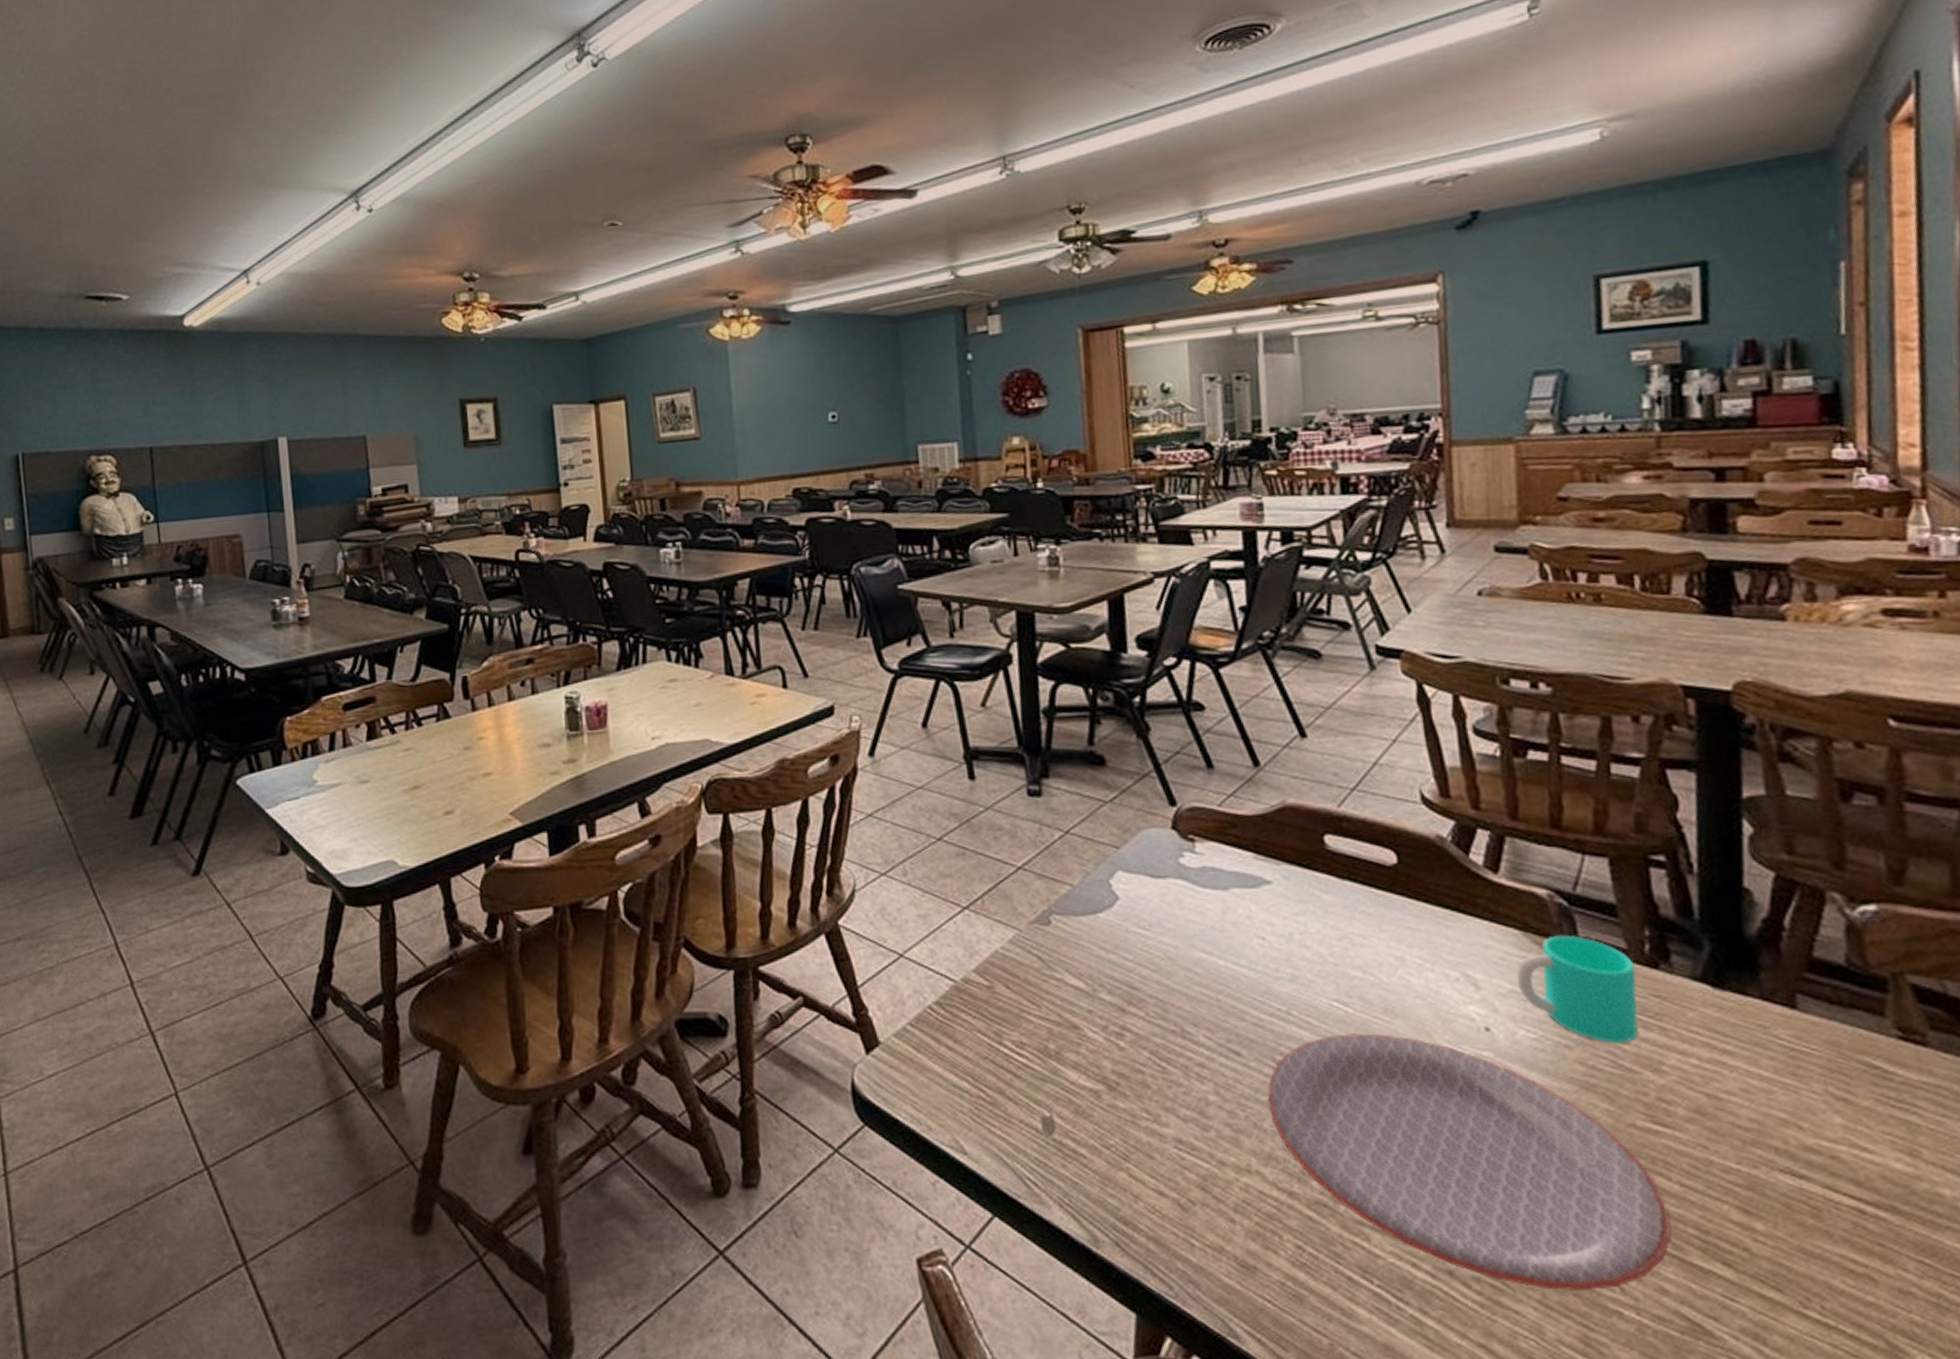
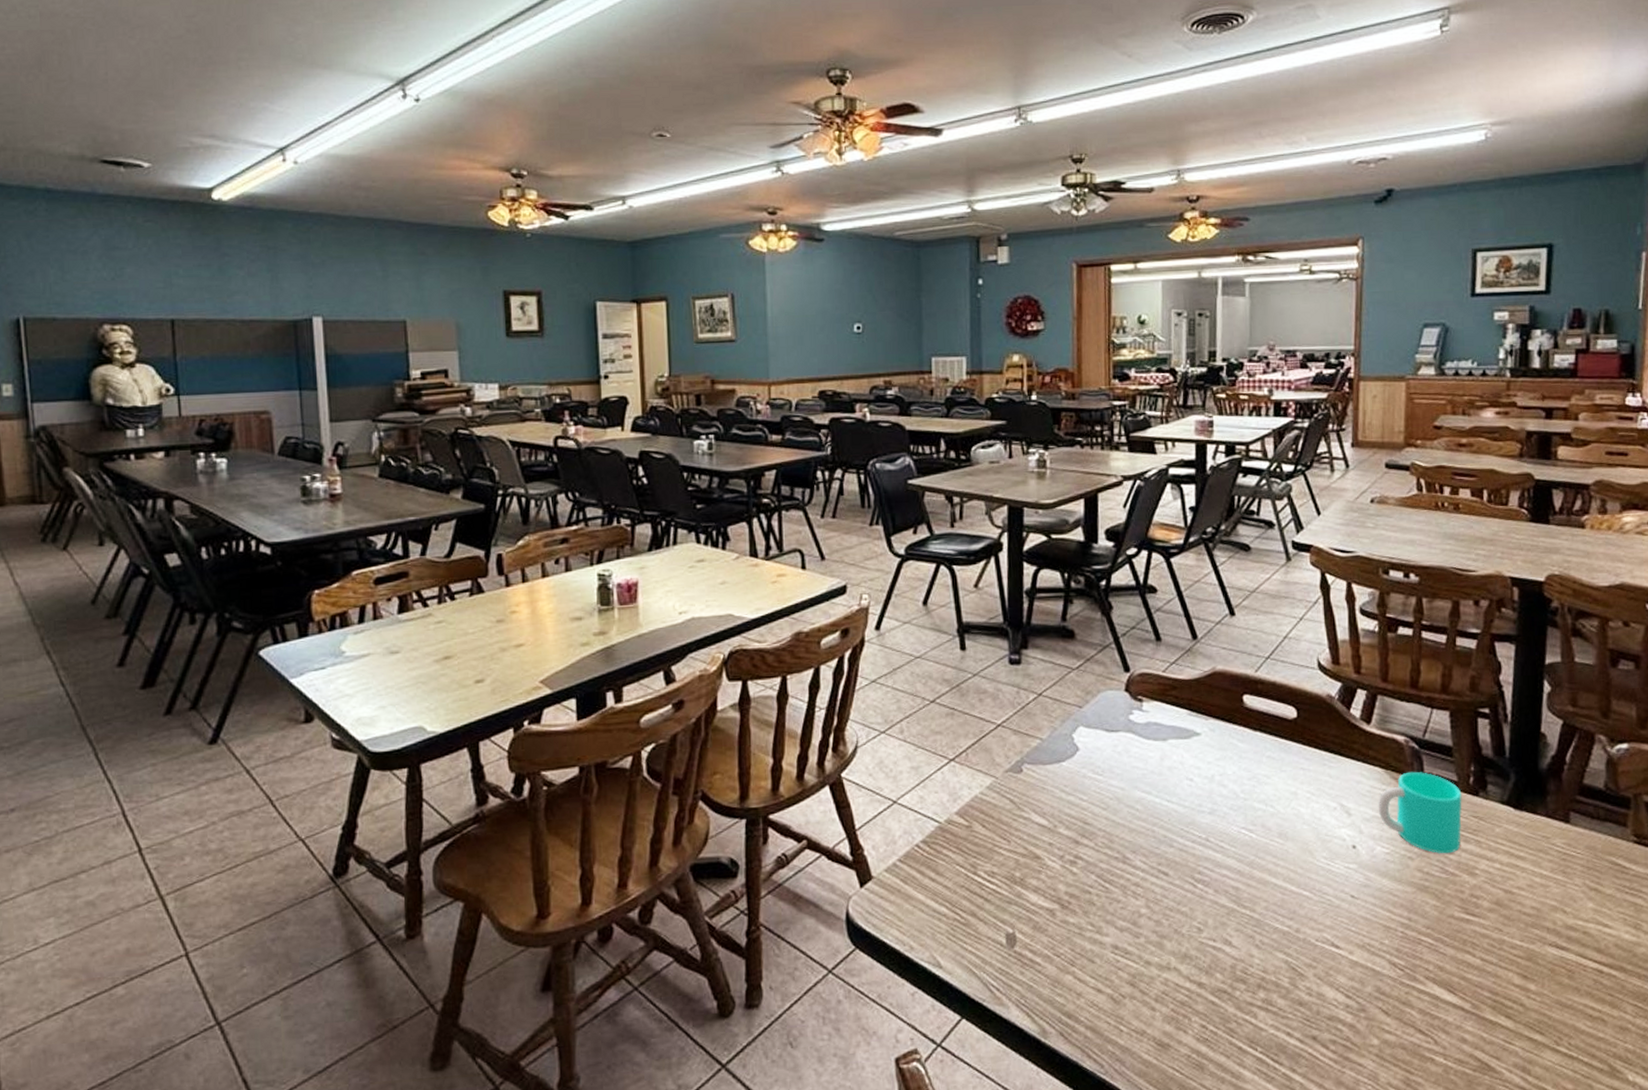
plate: present [1267,1033,1673,1290] -> none [1186,853,1473,1045]

